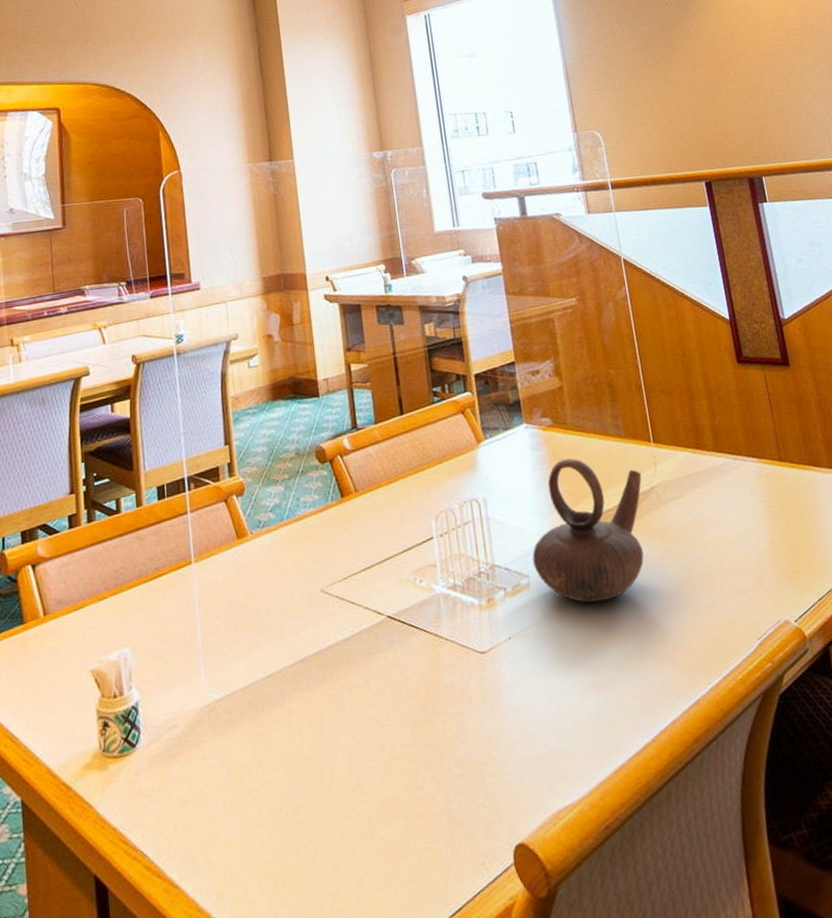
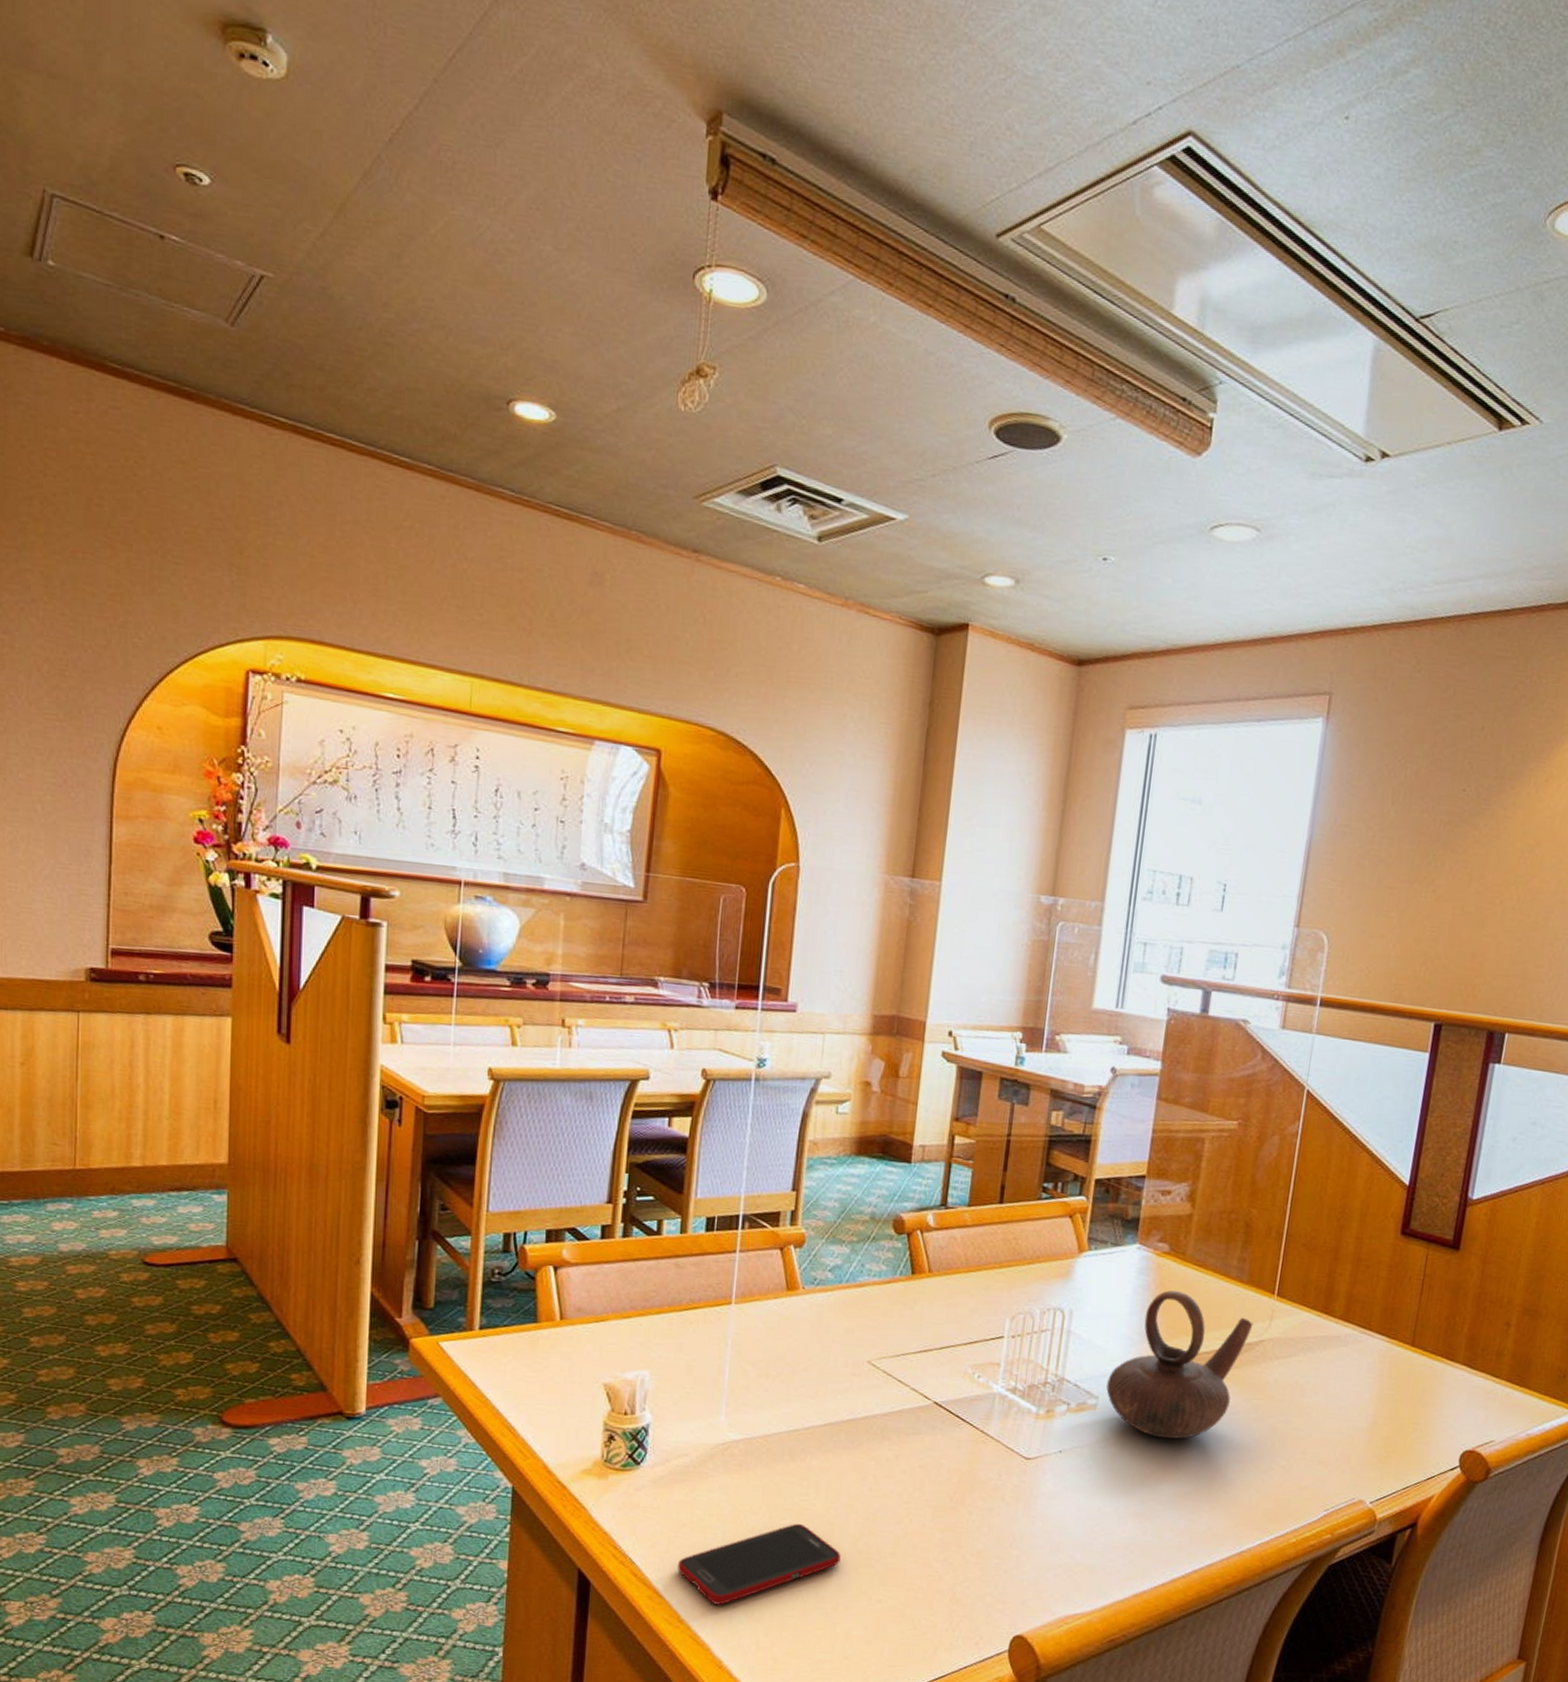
cell phone: none [187,772,337,883] -> present [678,1523,841,1605]

